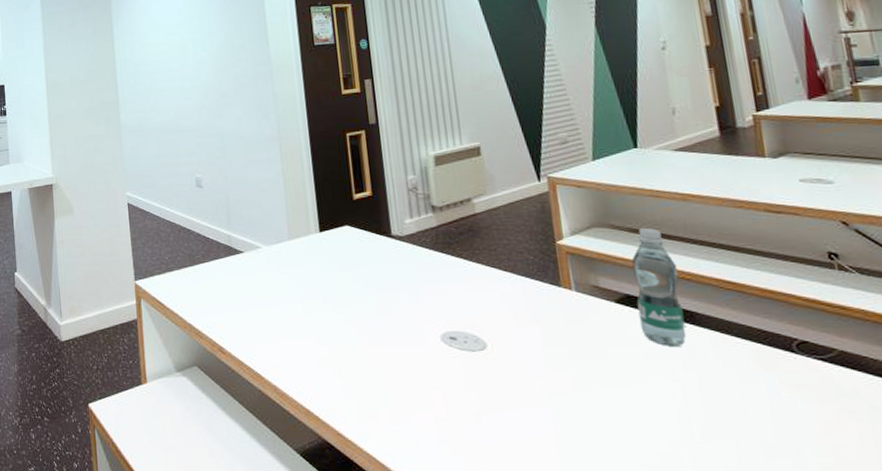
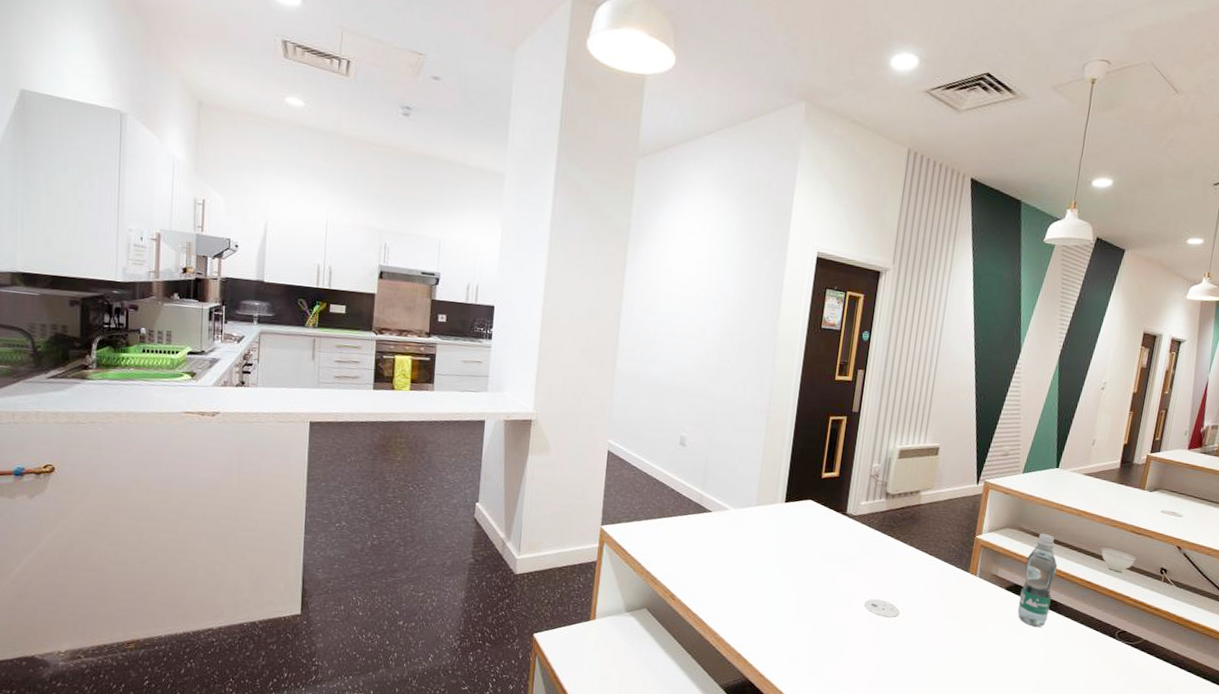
bowl: none [729,236,787,265] -> present [1100,548,1137,572]

